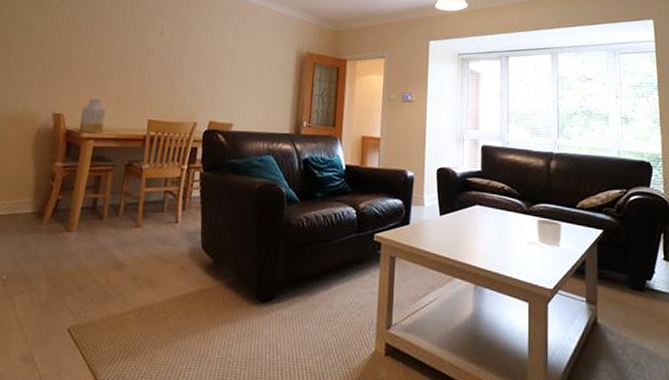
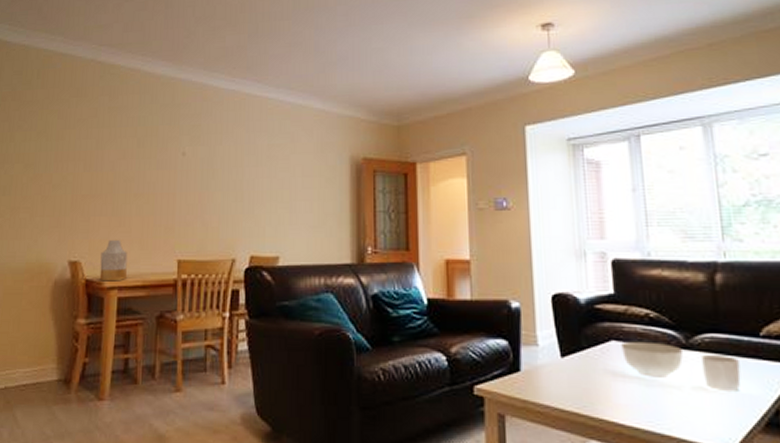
bowl: none [483,206,525,234] -> present [621,341,684,378]

